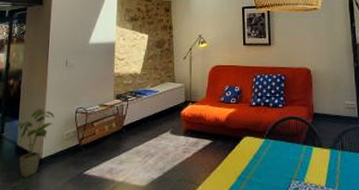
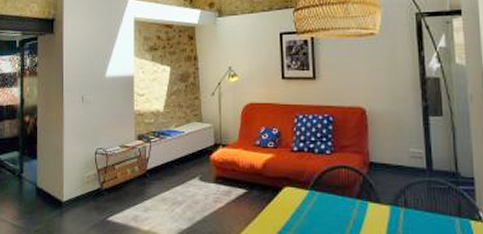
house plant: present [14,109,55,177] -> none [33,149,73,221]

